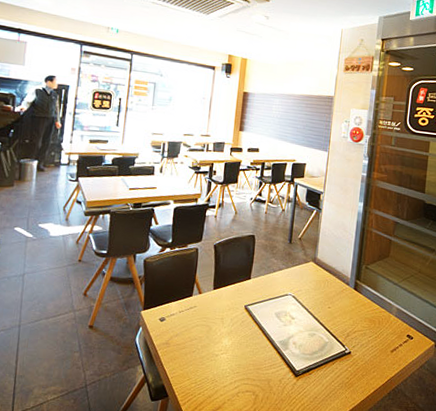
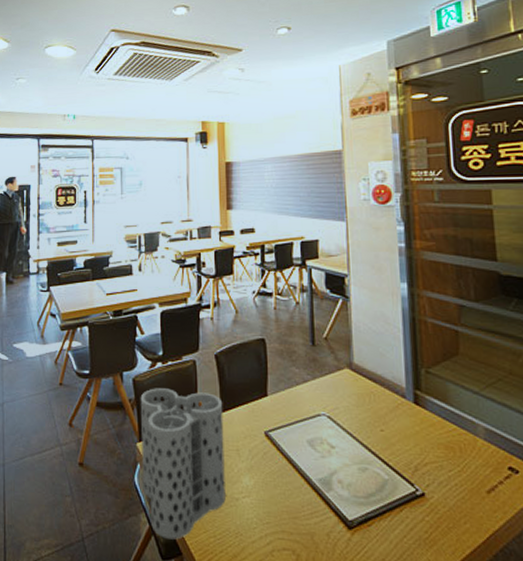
utensil holder: none [142,268,216,386] -> present [140,388,226,540]

